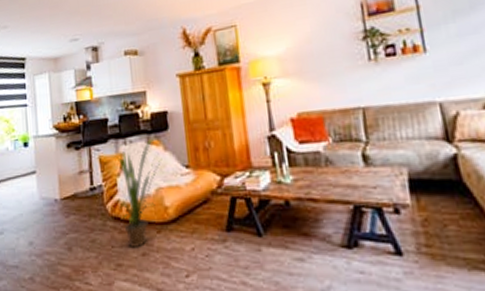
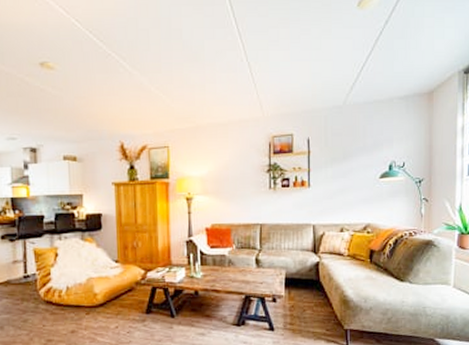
house plant: present [115,139,163,249] -> none [49,237,95,327]

